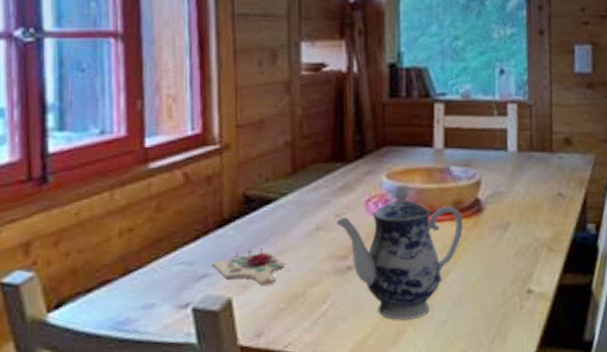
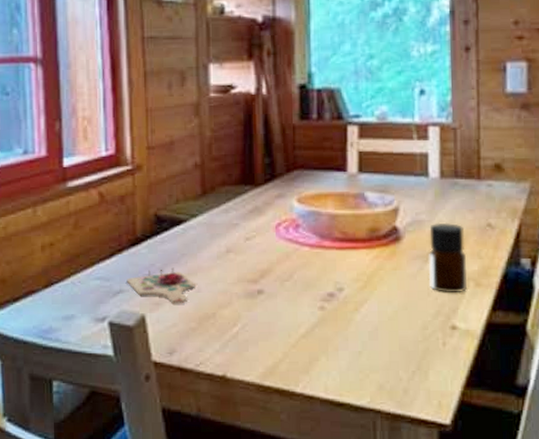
teapot: present [336,186,464,320] -> none [246,211,380,348]
bottle: none [508,193,541,259] -> present [429,222,467,292]

